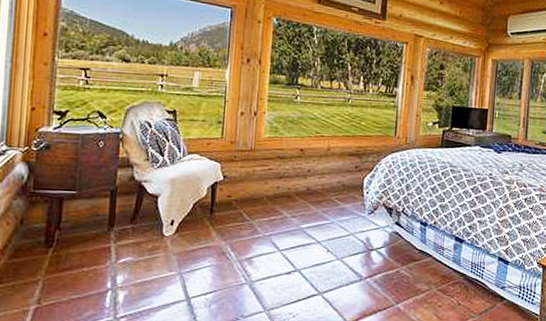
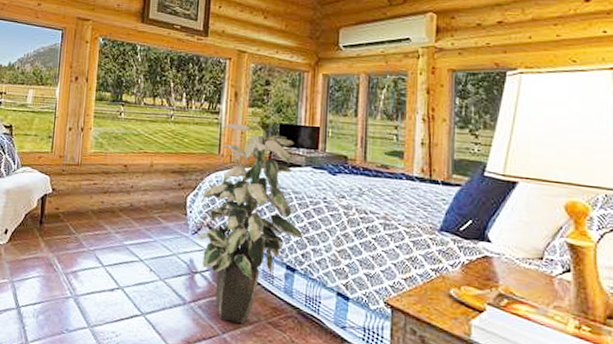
indoor plant: none [375,106,471,294] -> present [199,123,304,325]

